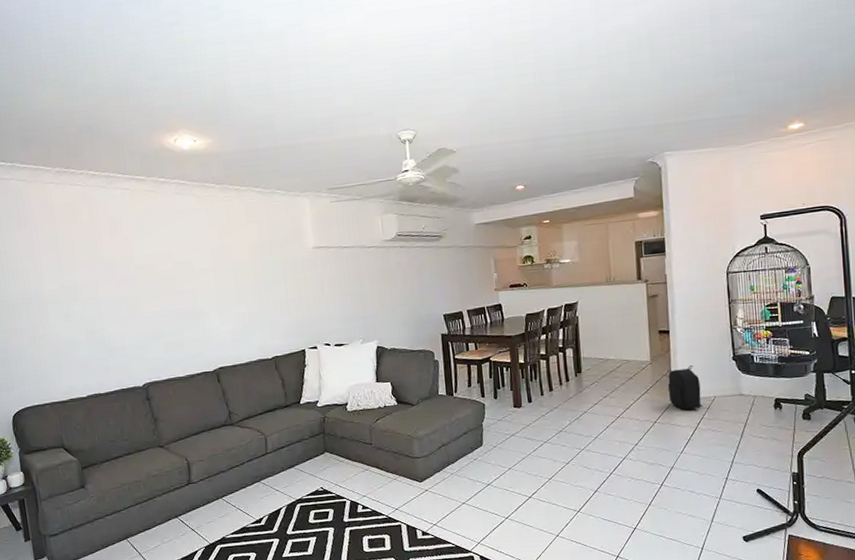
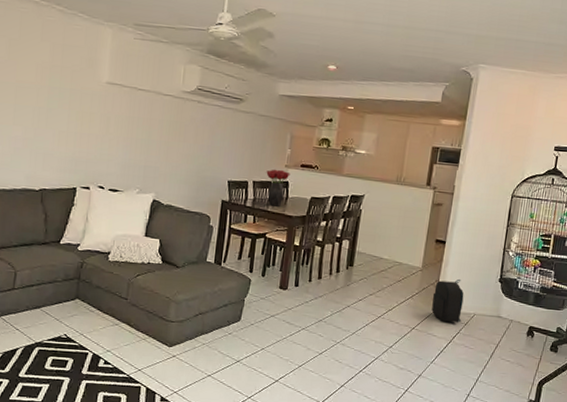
bouquet: none [478,294,502,330] -> present [266,169,291,207]

